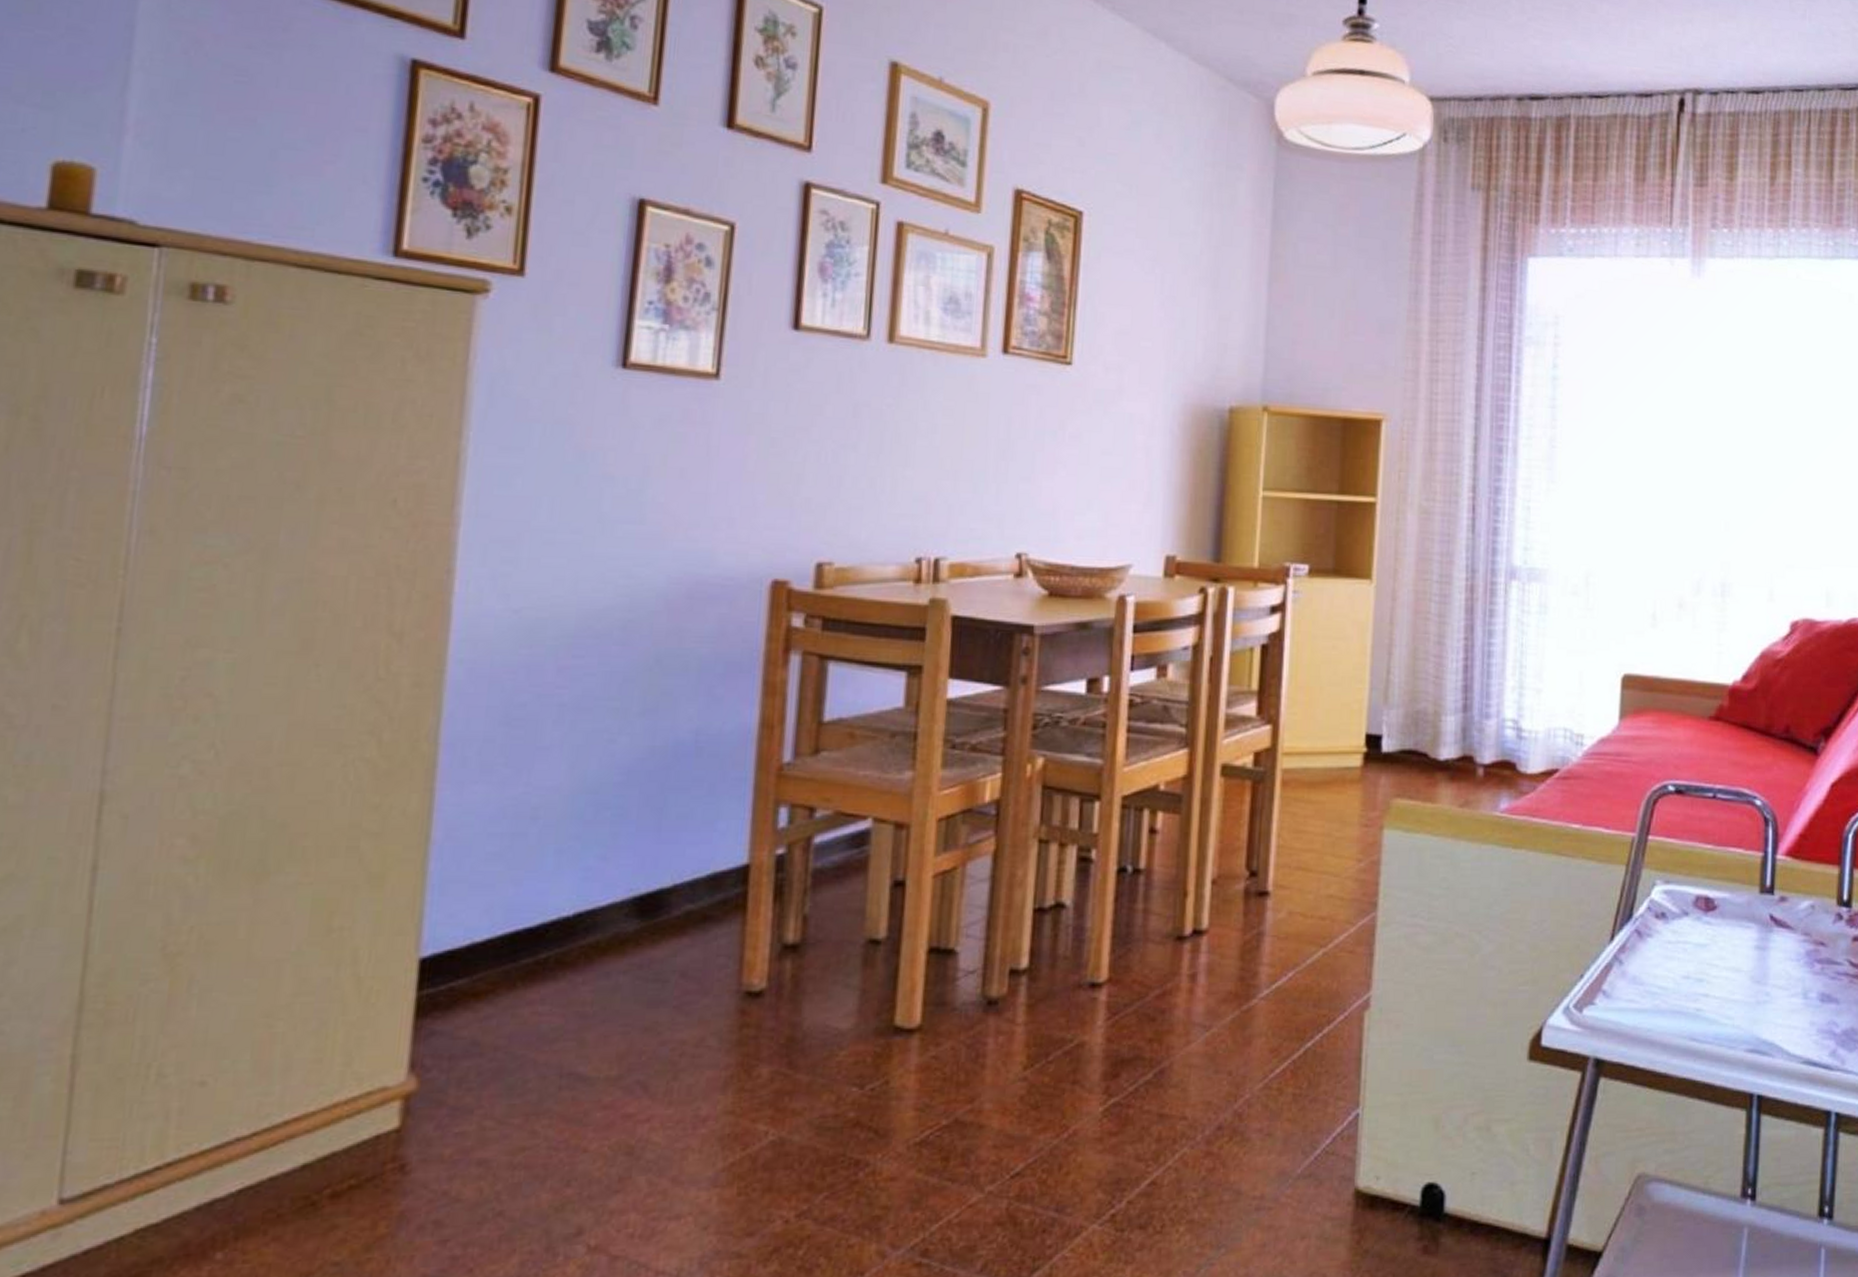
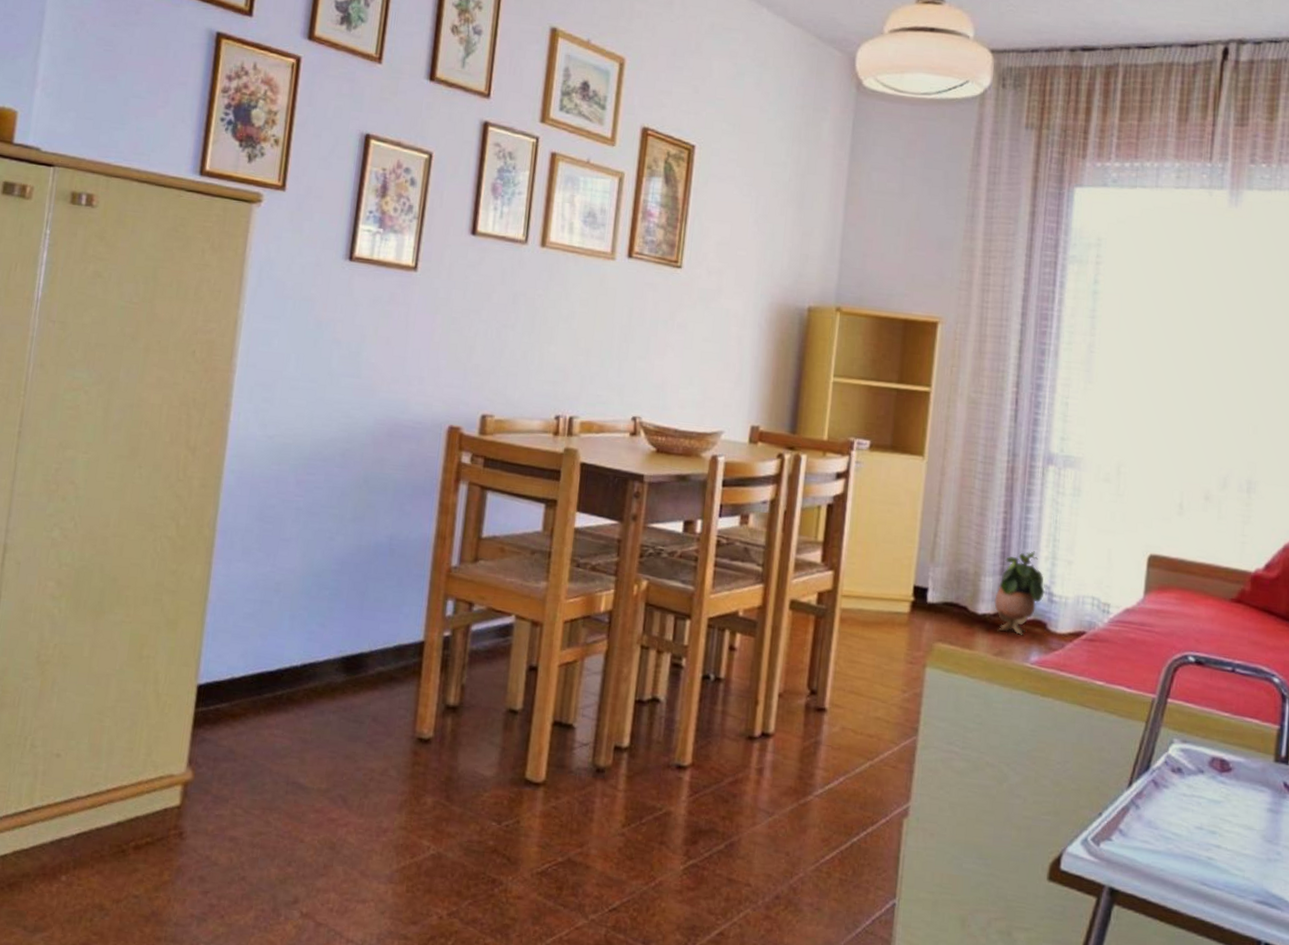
potted plant: none [1457,681,1513,780] -> present [994,551,1045,635]

